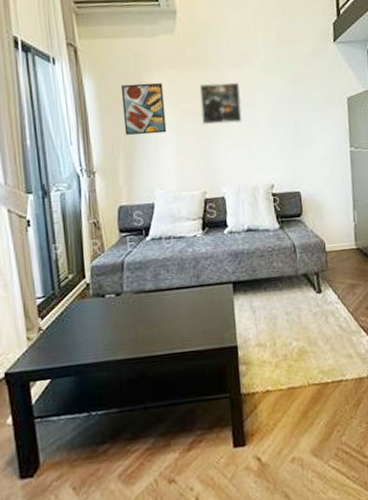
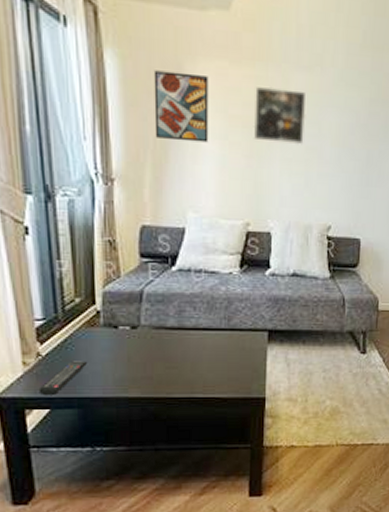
remote control: none [40,330,82,366] -> present [38,361,88,395]

